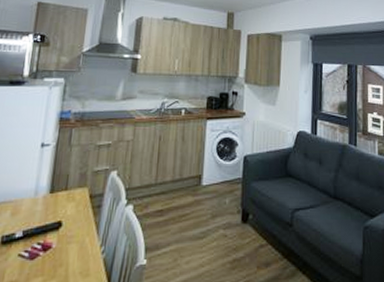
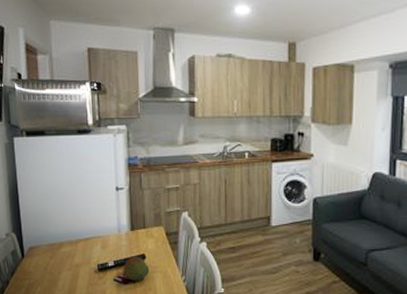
fruit: none [31,225,65,255] -> present [123,257,150,281]

